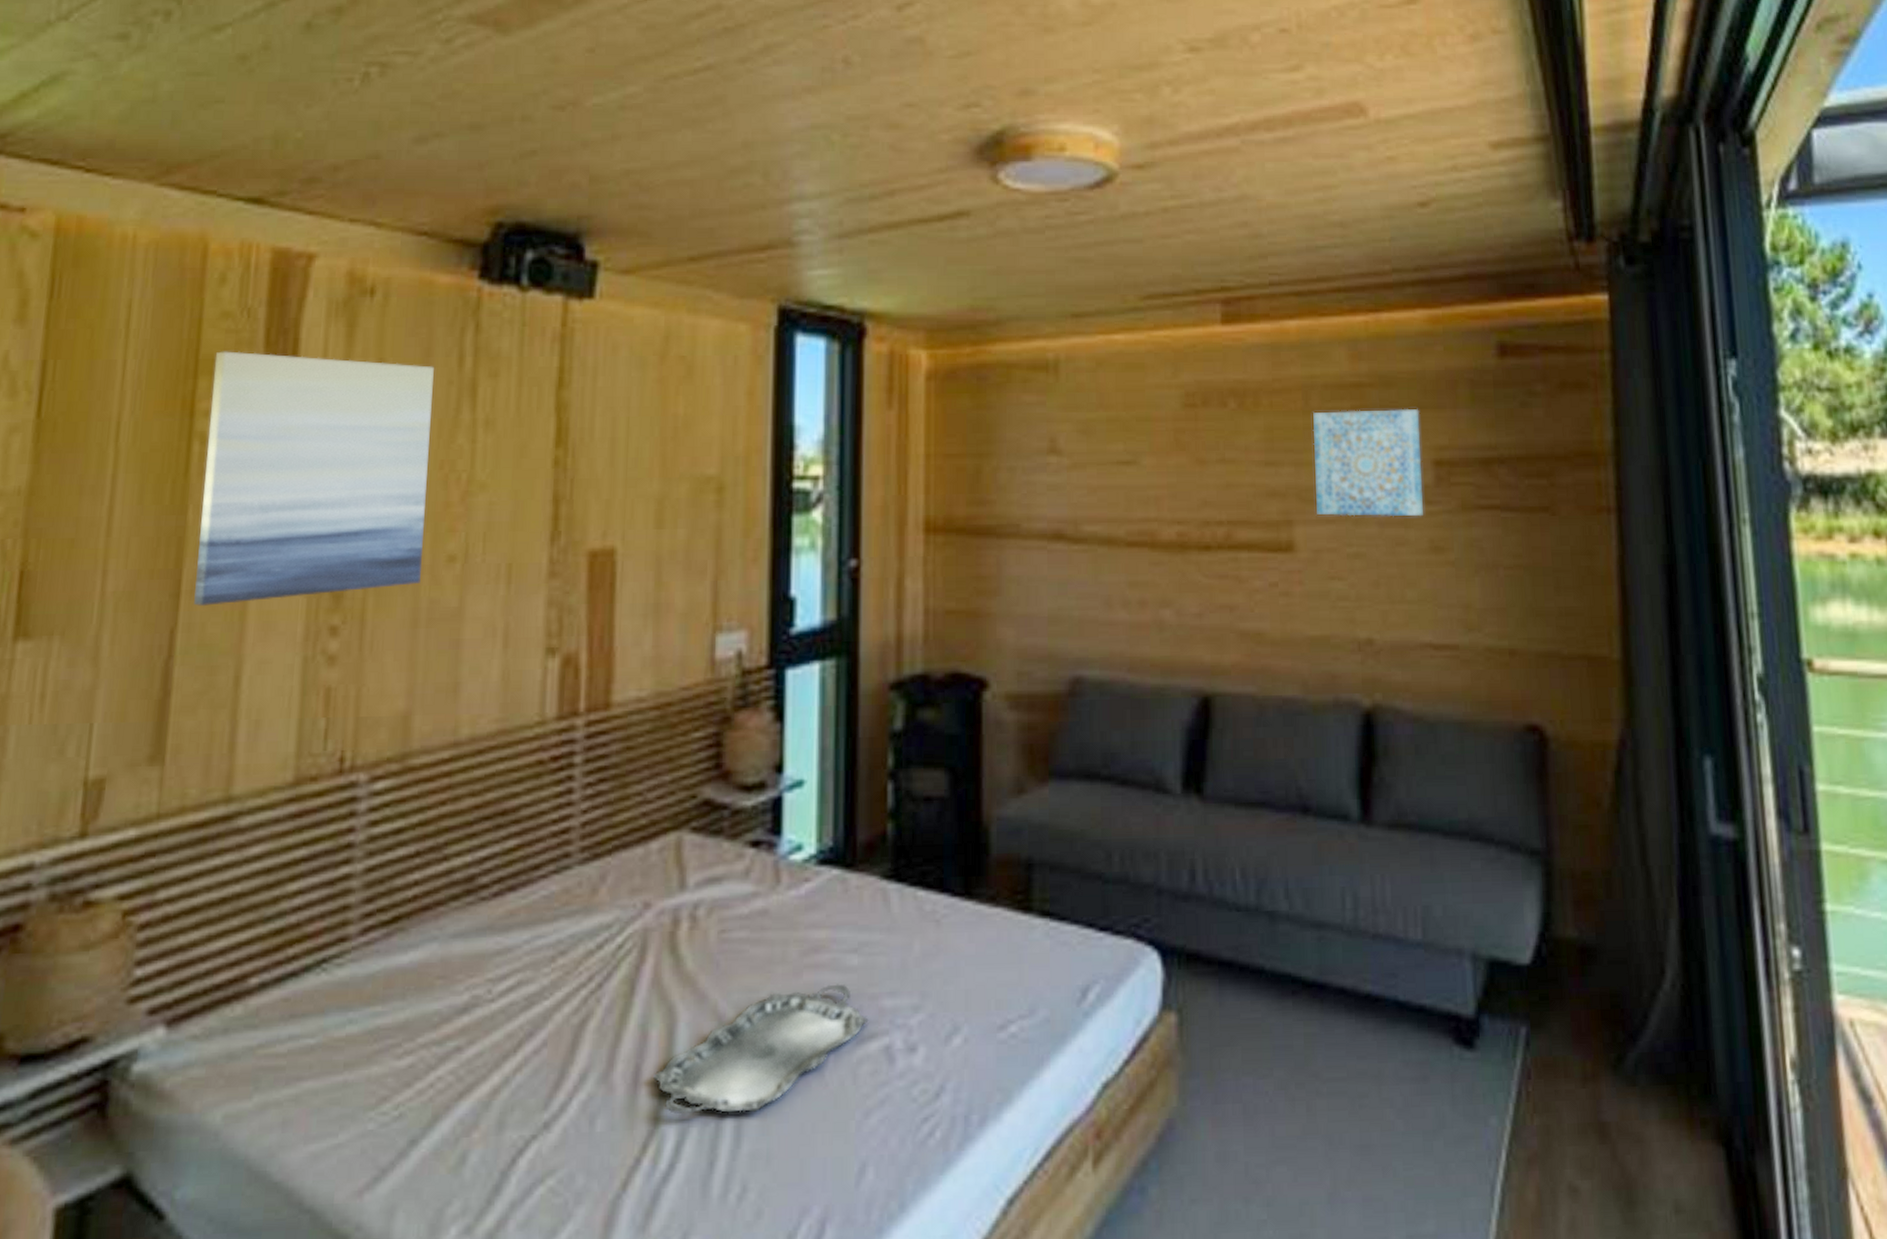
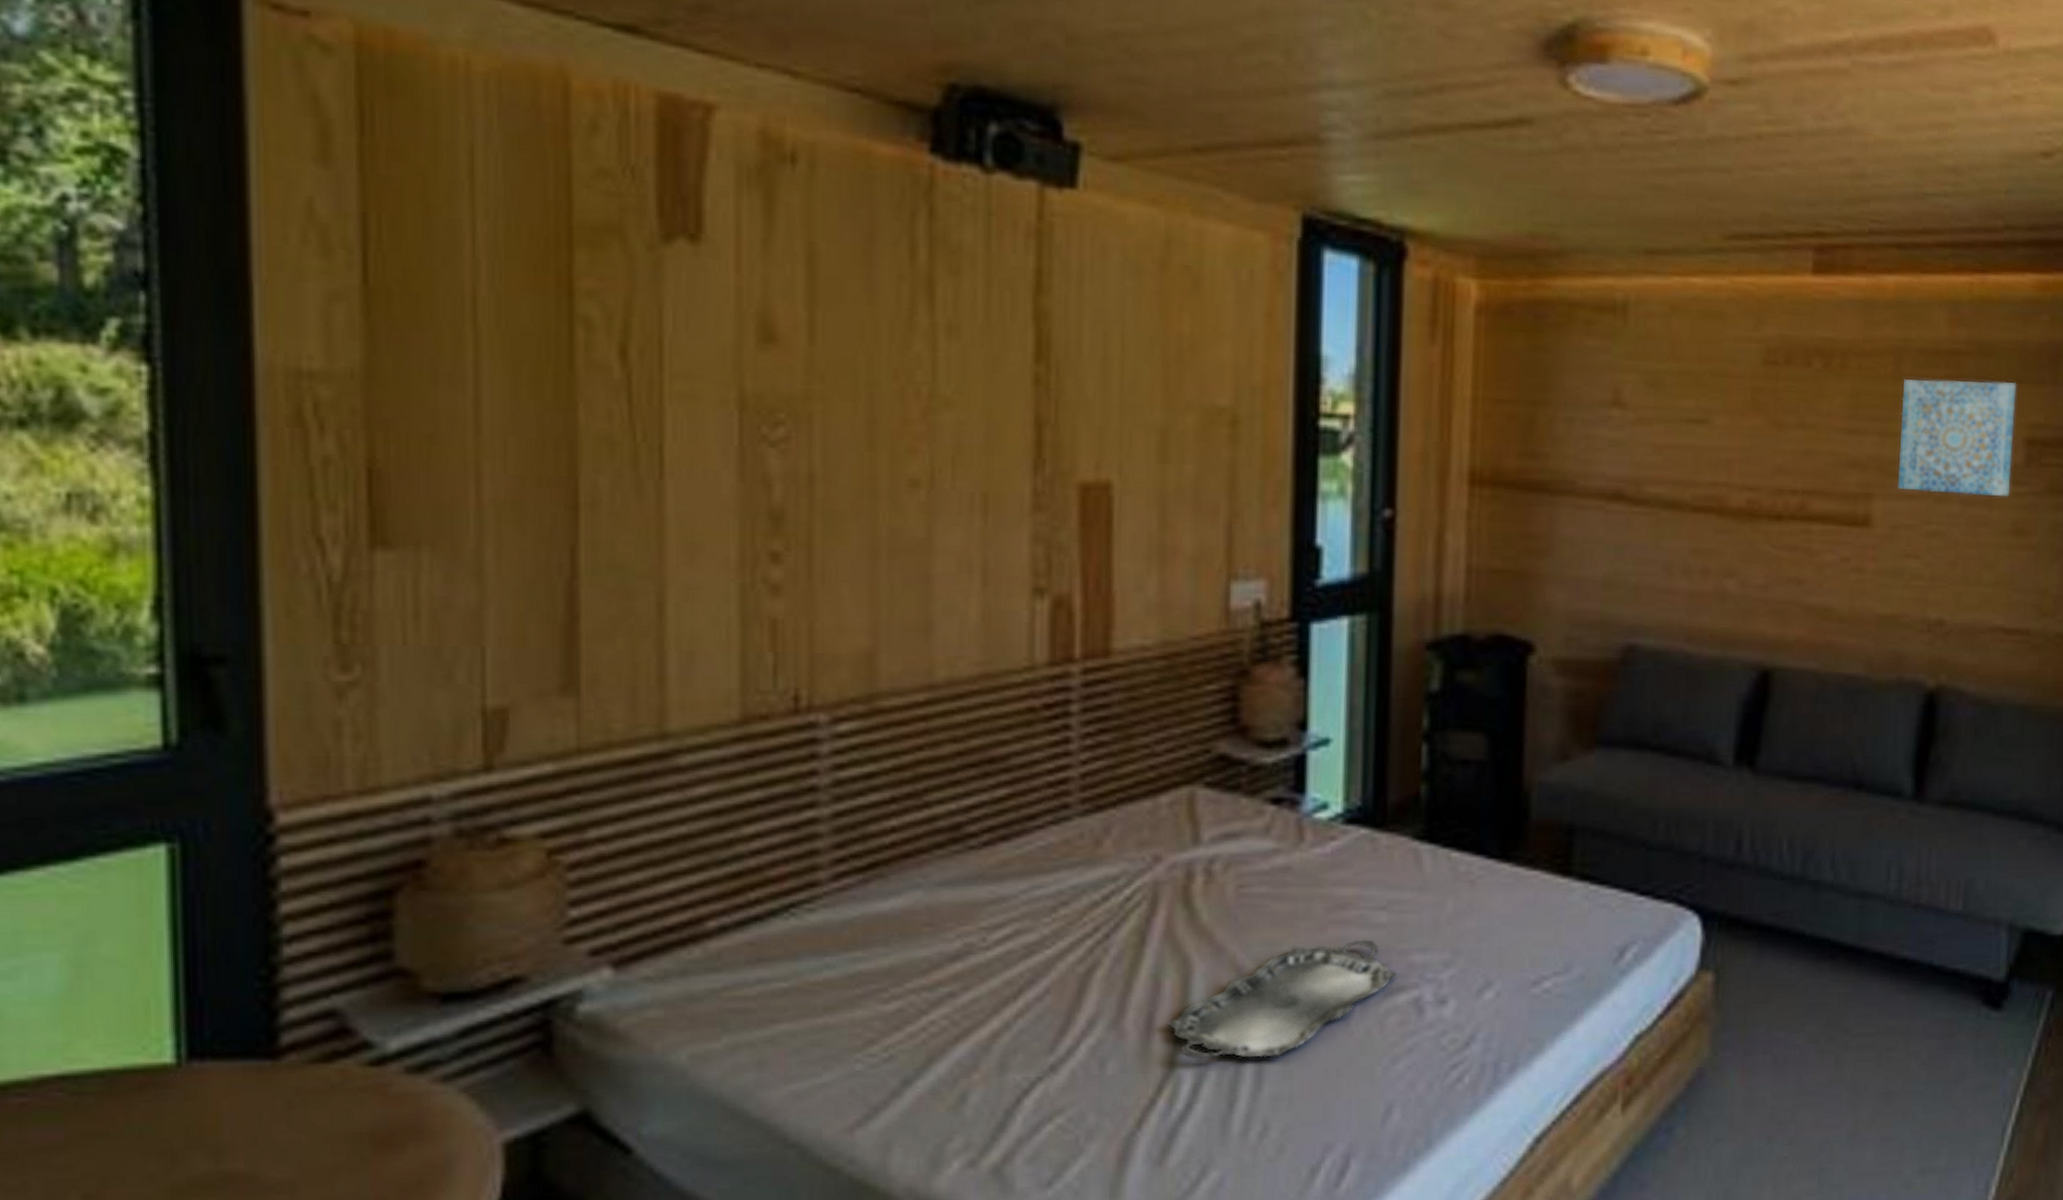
wall art: present [194,351,434,607] -> none [593,218,879,523]

